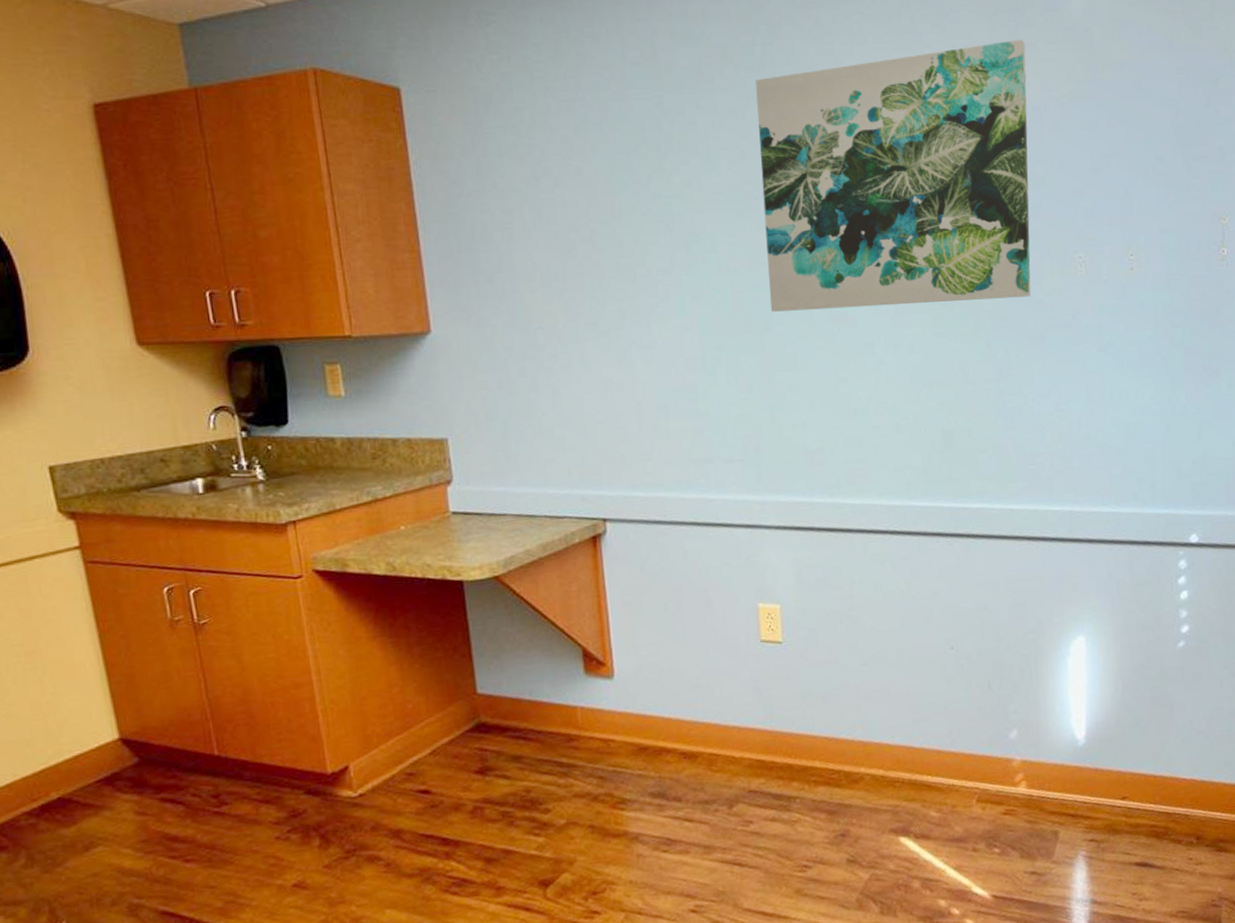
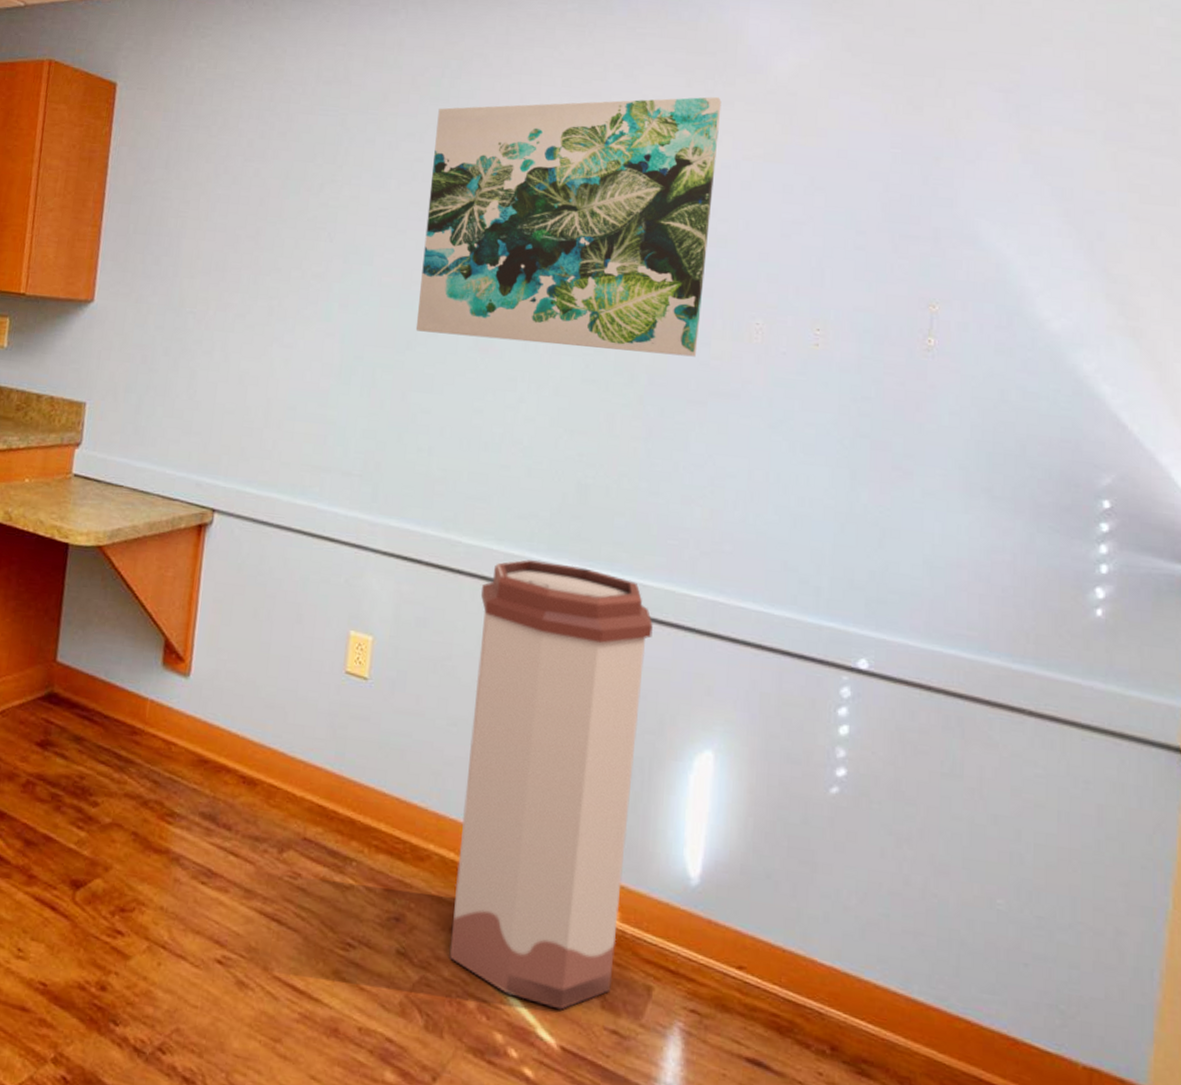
trash can: none [871,504,1026,869] -> present [449,559,654,1010]

